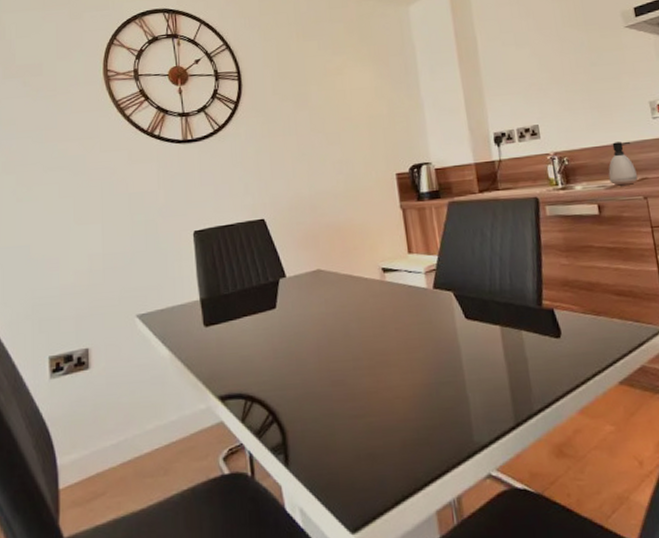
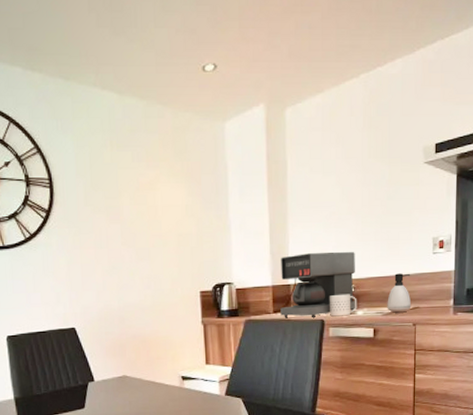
coffee maker: none [481,121,572,198] -> present [280,251,355,318]
mug: none [540,167,575,193] -> present [329,294,357,317]

